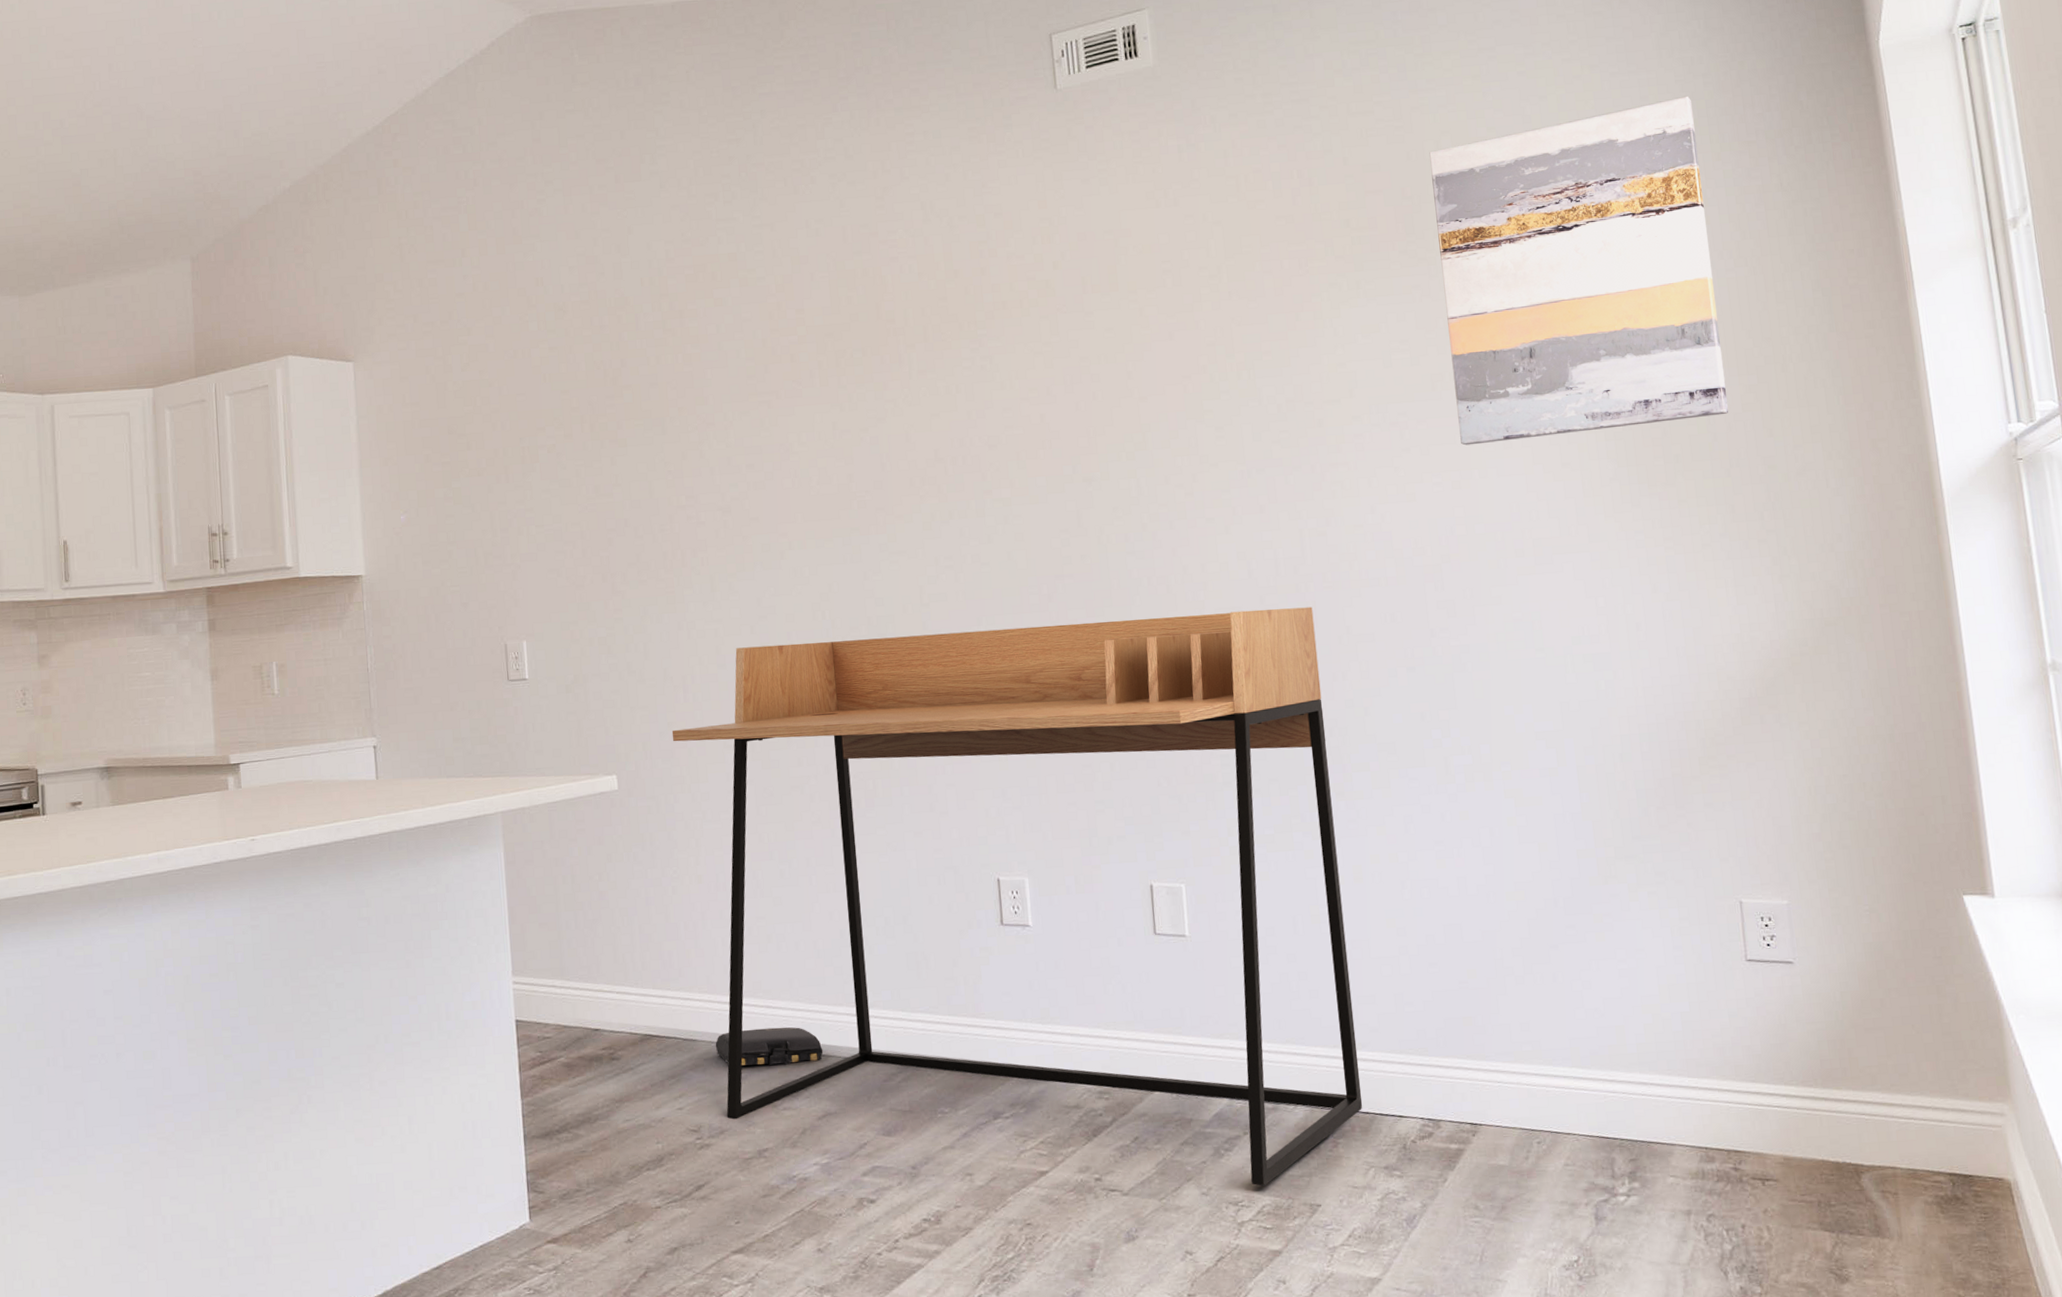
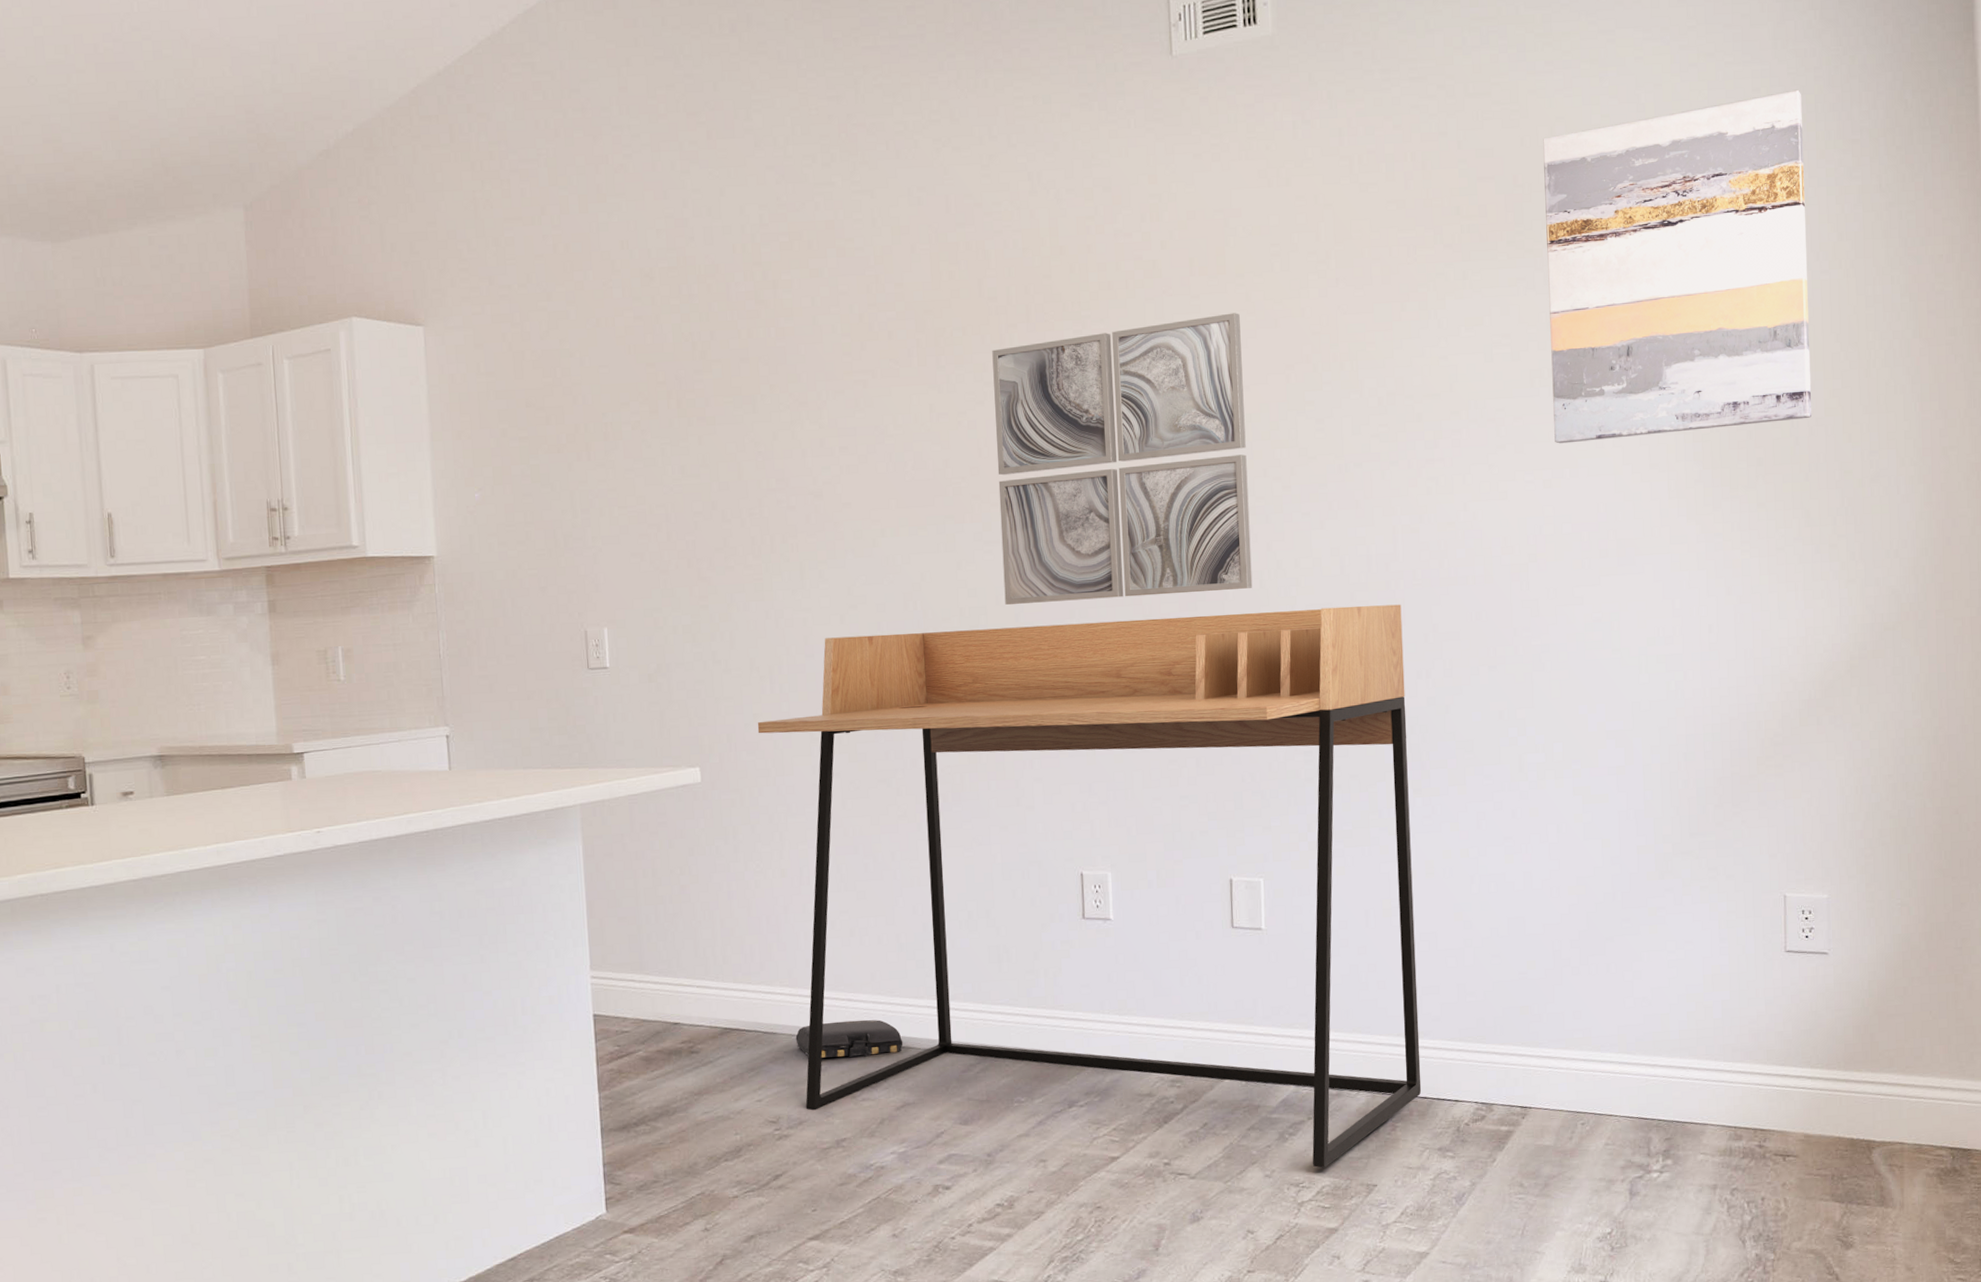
wall art: none [891,327,1160,613] -> present [992,313,1253,605]

